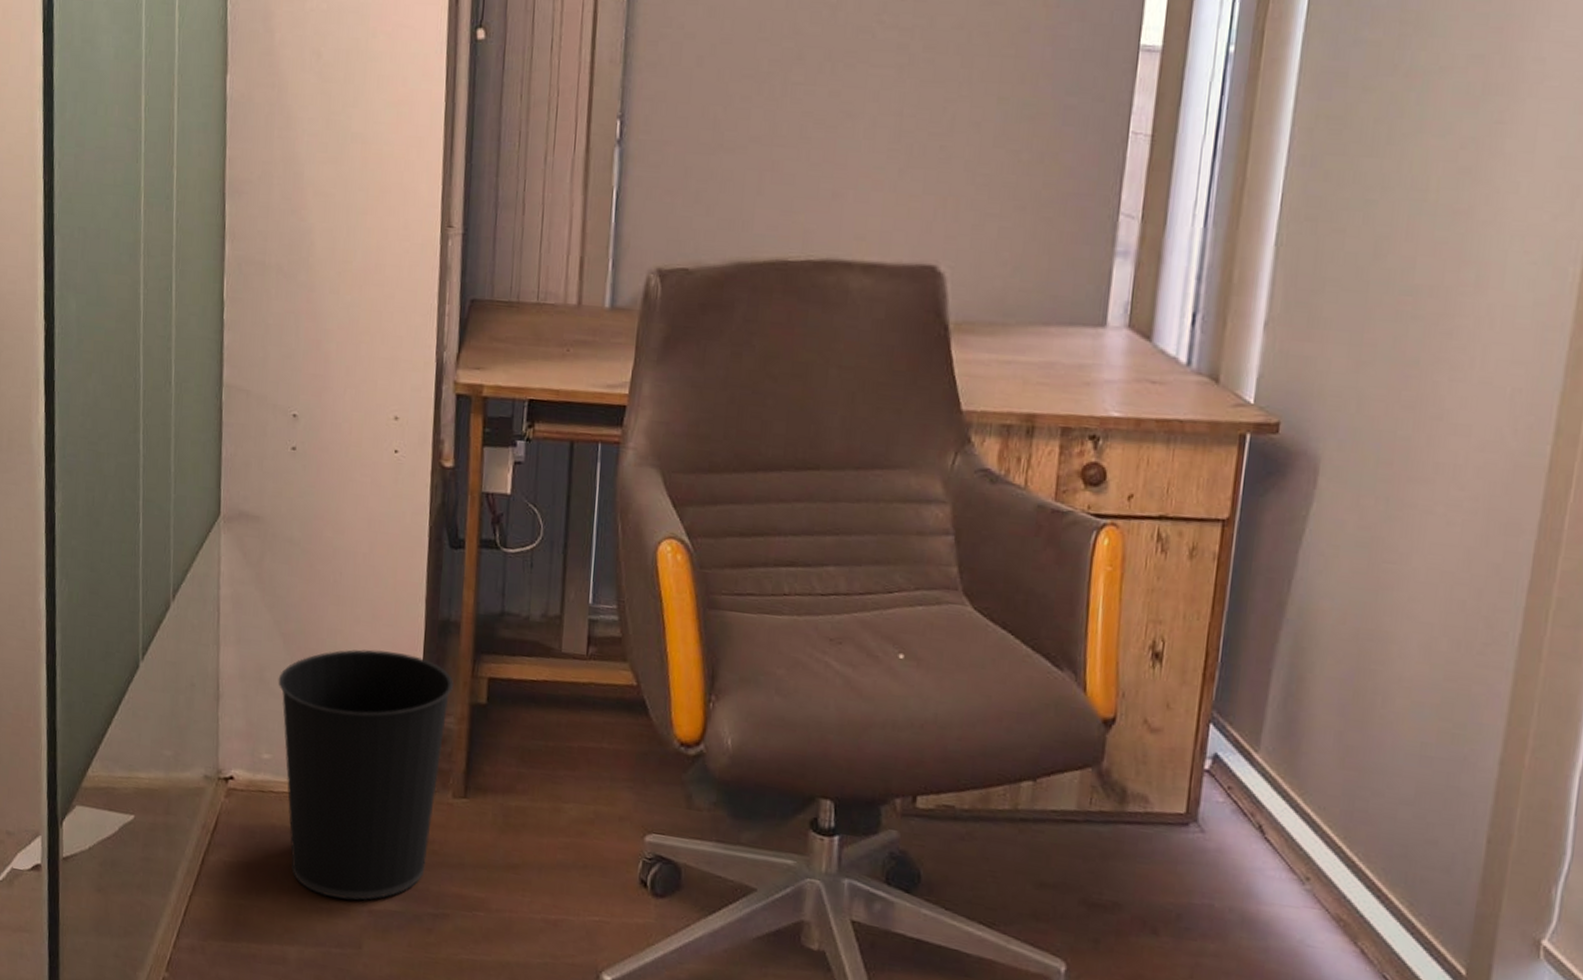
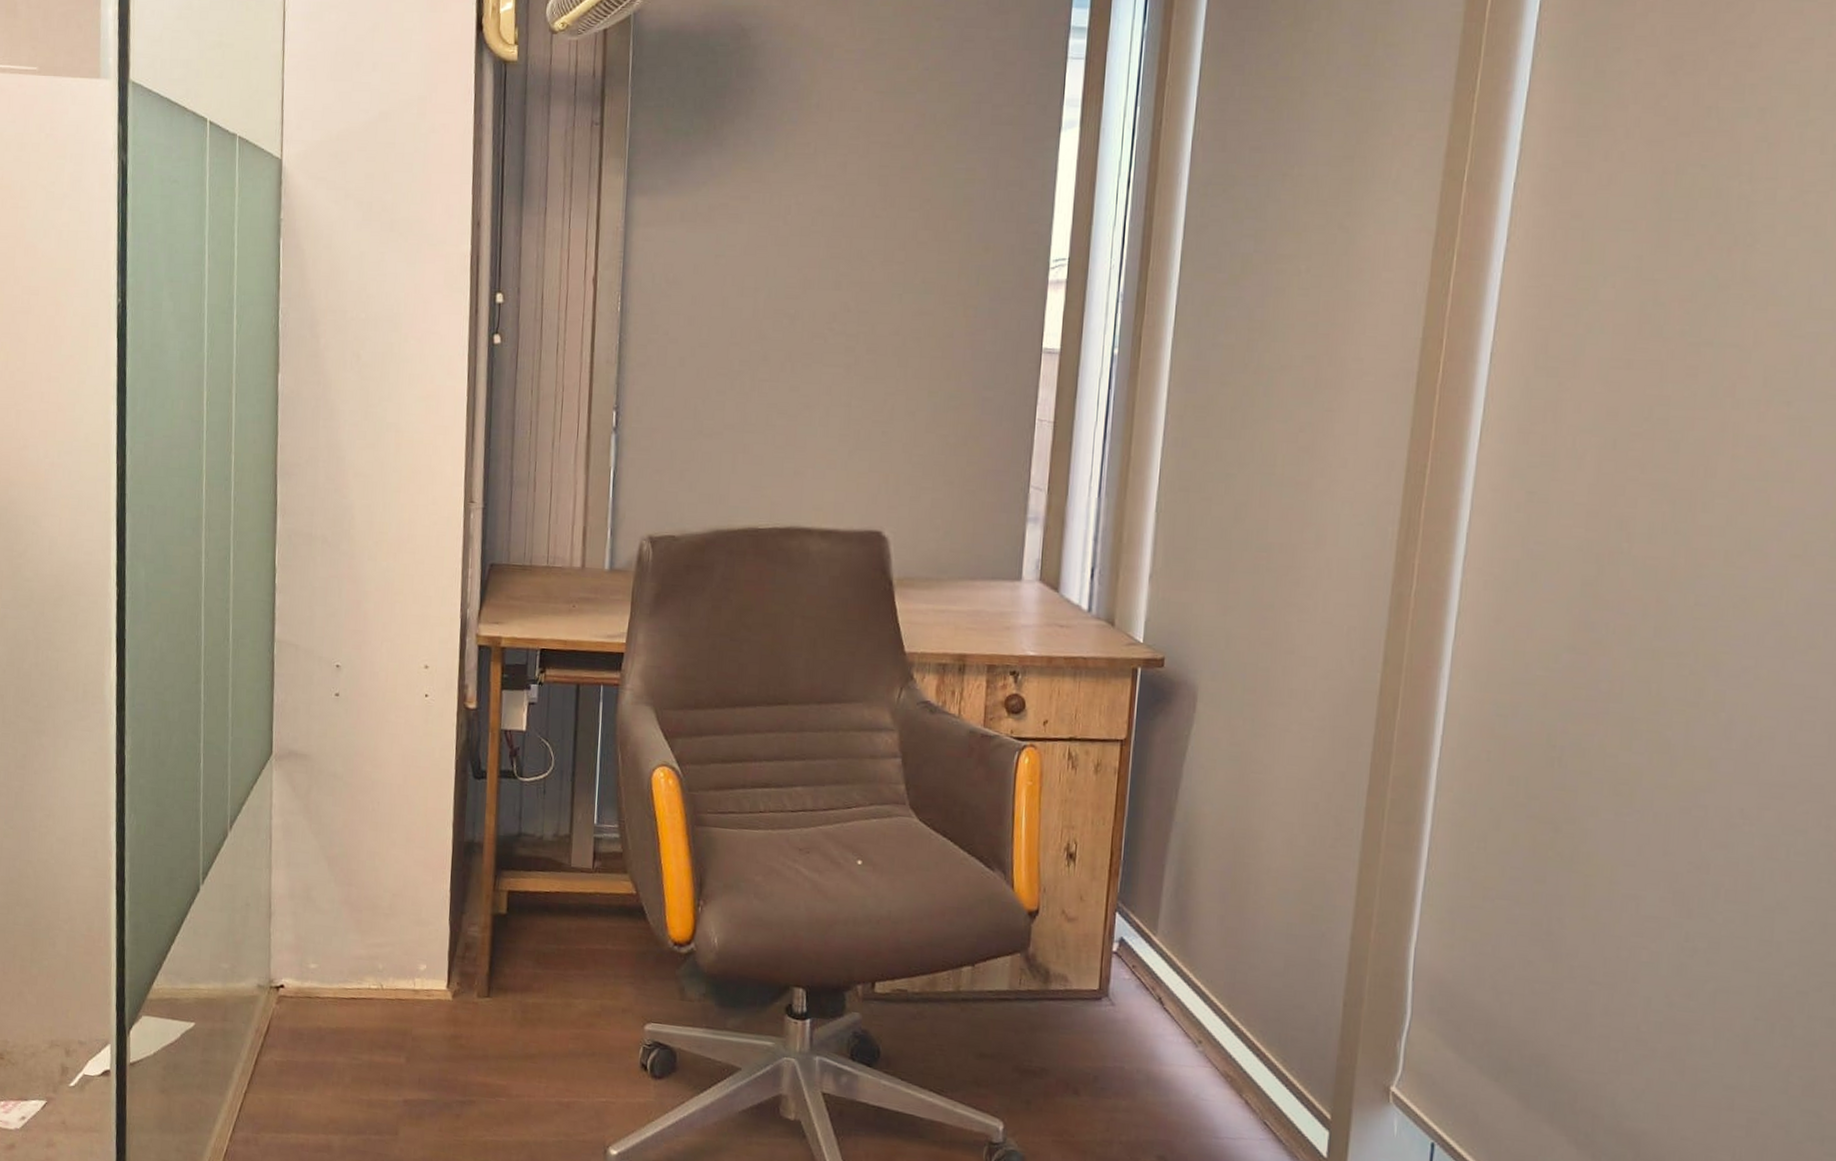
wastebasket: present [278,649,453,900] -> none [323,869,478,1092]

